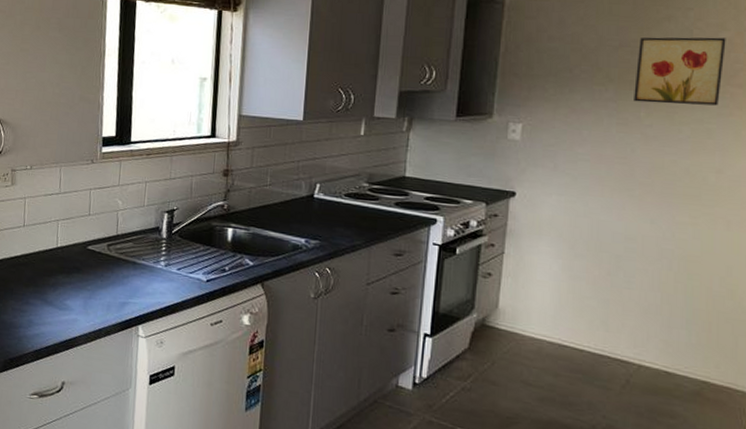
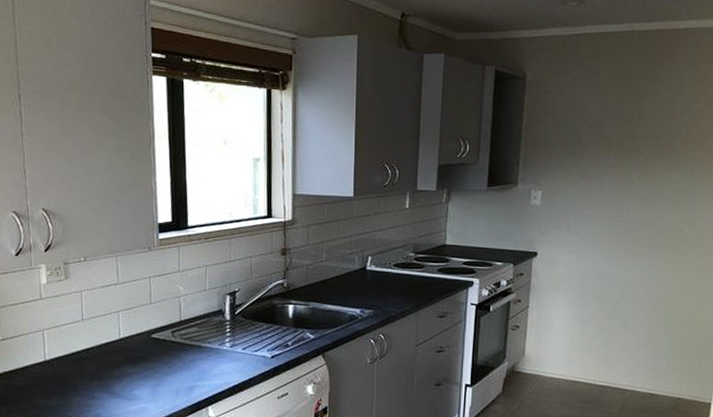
wall art: present [634,37,726,106] -> none [628,108,698,168]

